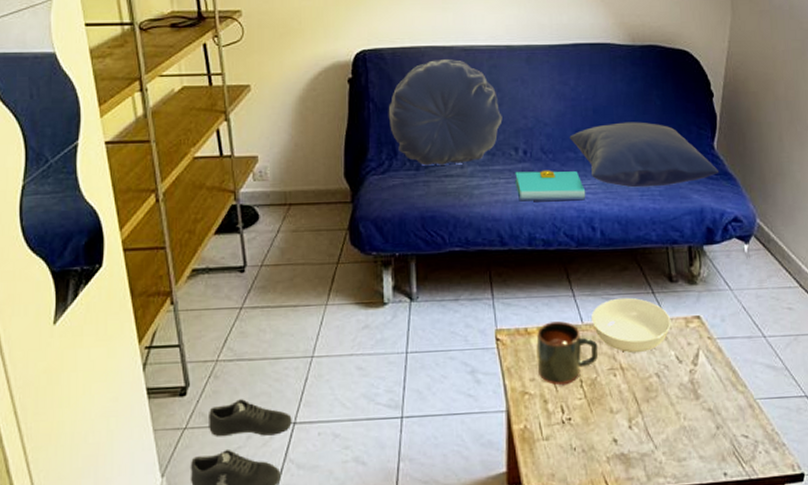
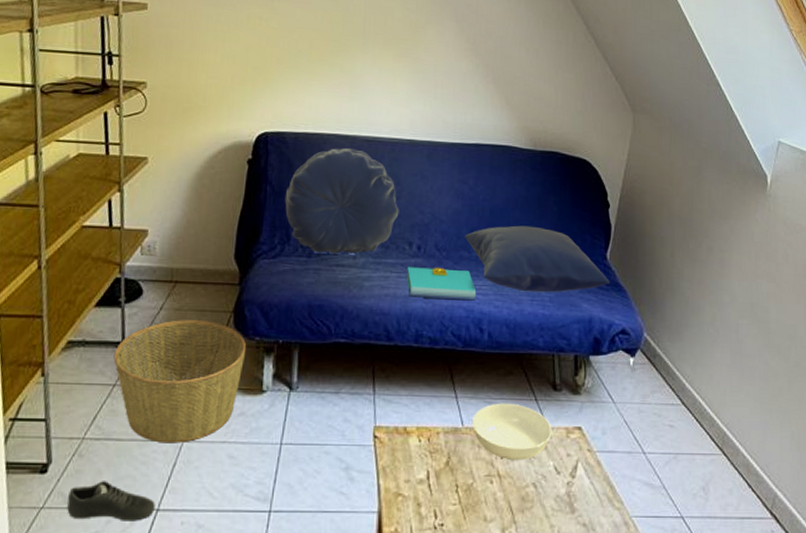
basket: none [238,240,365,360] -> present [113,320,247,444]
mug: present [536,321,598,385] -> none [413,422,477,488]

